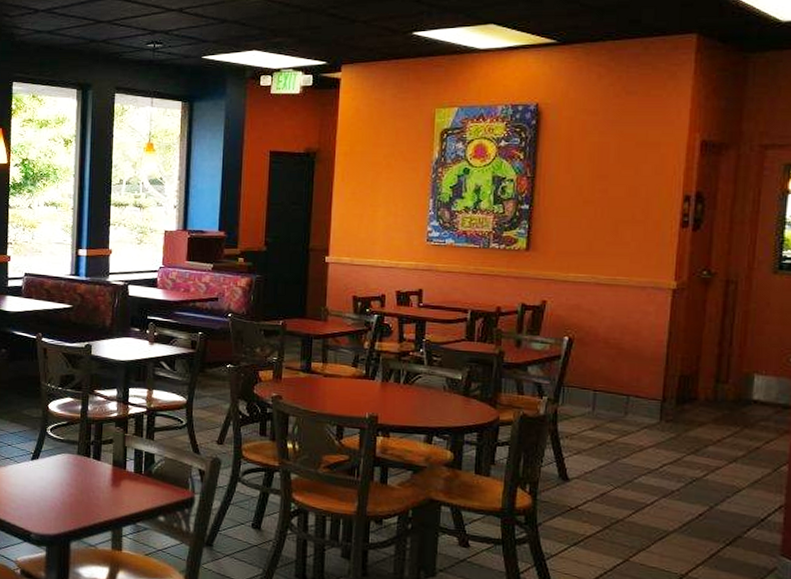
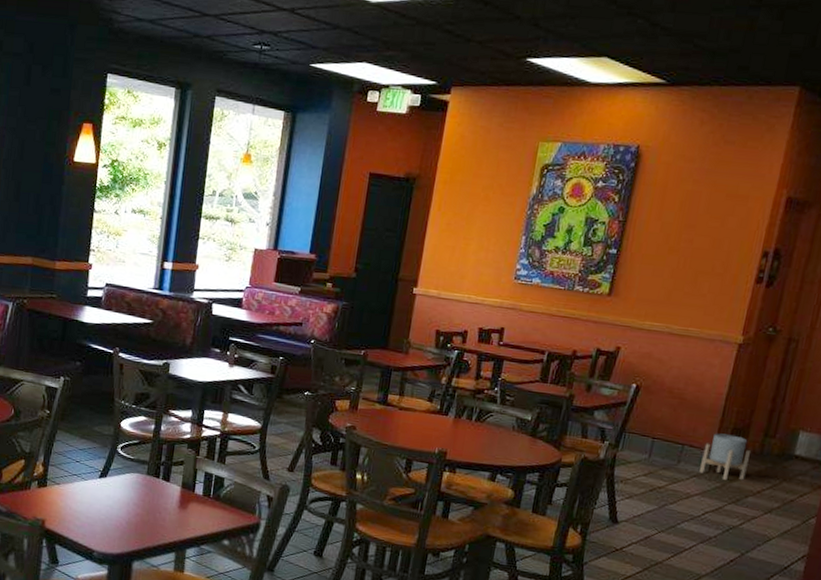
planter: none [650,381,704,430] -> present [699,433,750,481]

